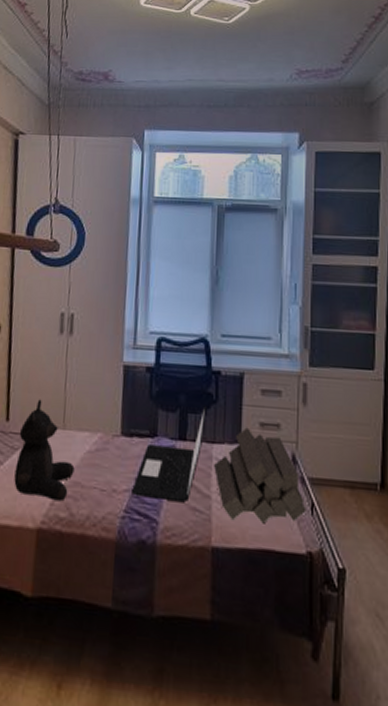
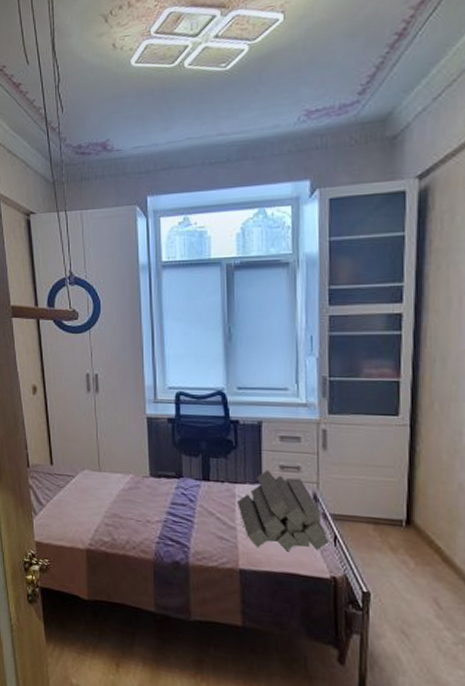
teddy bear: present [14,399,75,502] -> none [62,447,112,529]
laptop: present [132,406,207,503] -> none [164,452,227,533]

